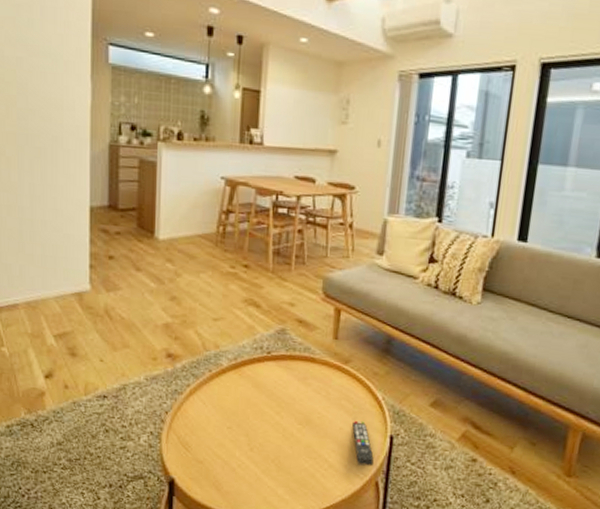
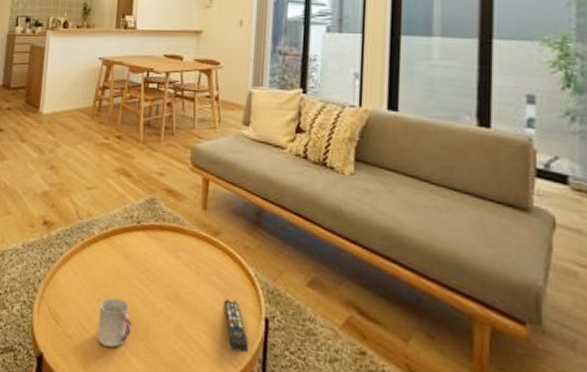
cup: none [229,425,263,469] -> present [97,298,132,348]

